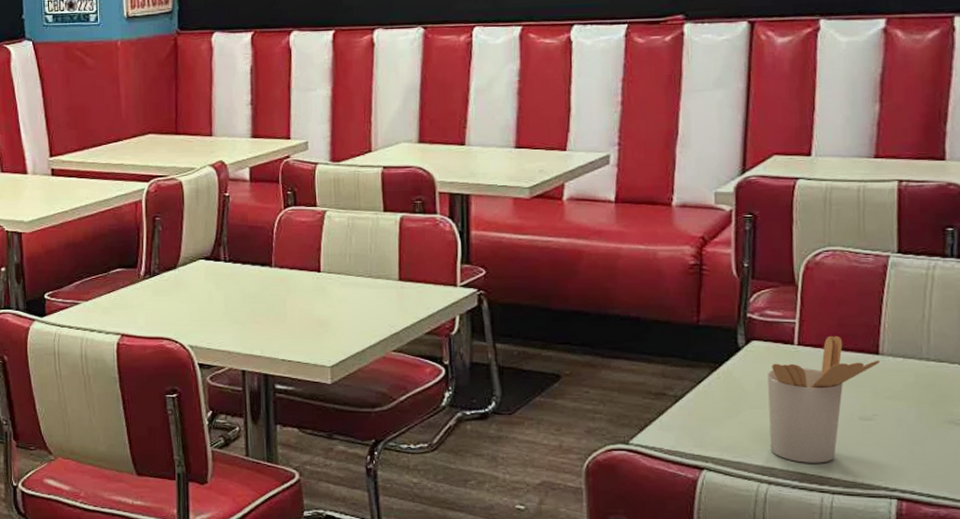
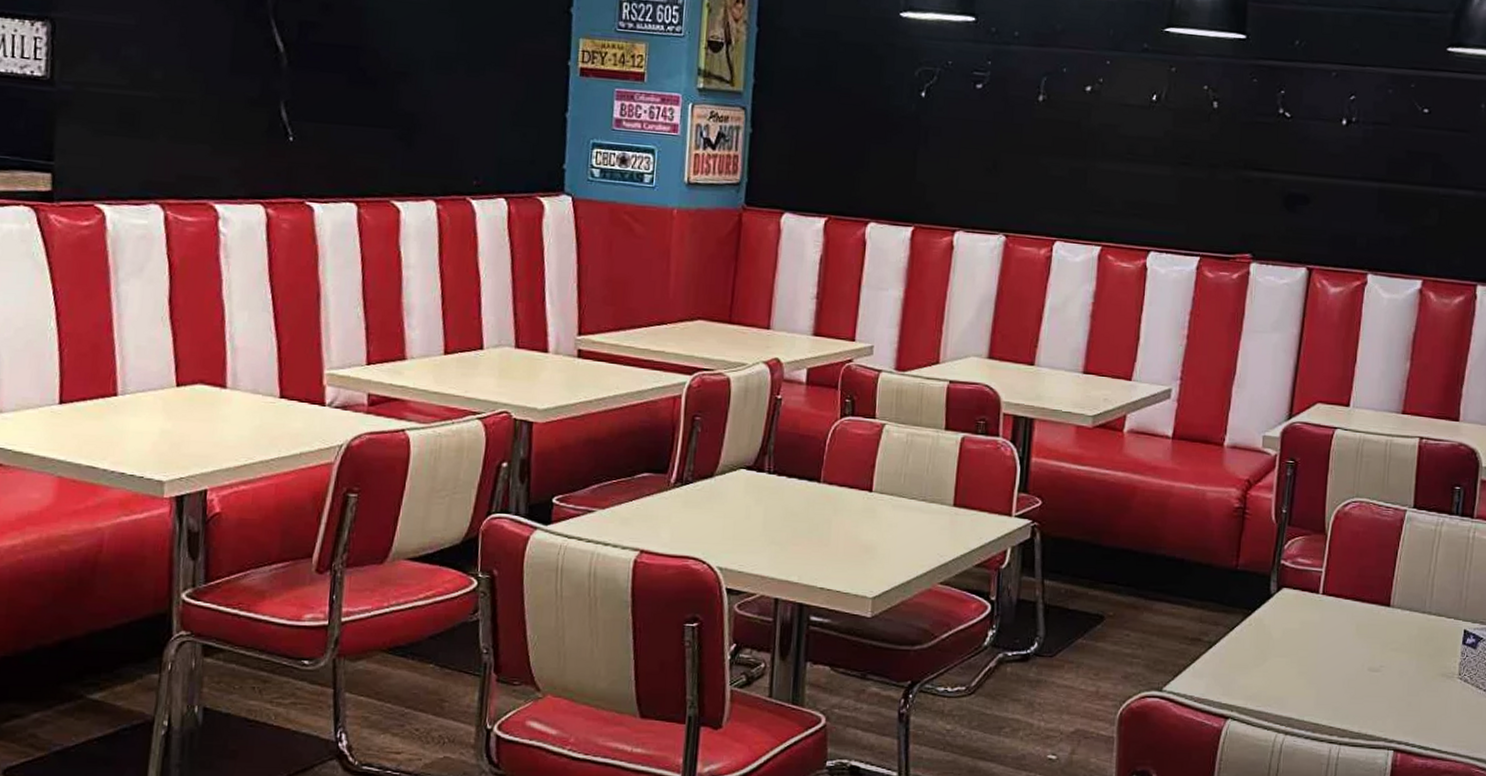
utensil holder: present [768,335,881,463] -> none [1290,586,1391,714]

